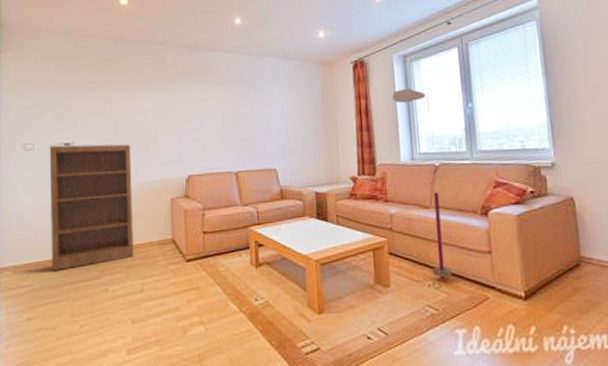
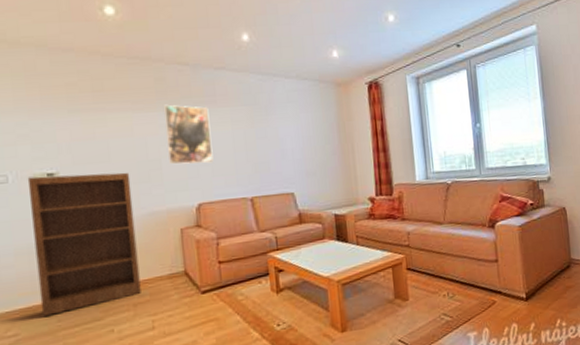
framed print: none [164,83,204,138] -> present [164,104,214,165]
floor lamp: present [392,88,452,279] -> none [406,109,464,289]

